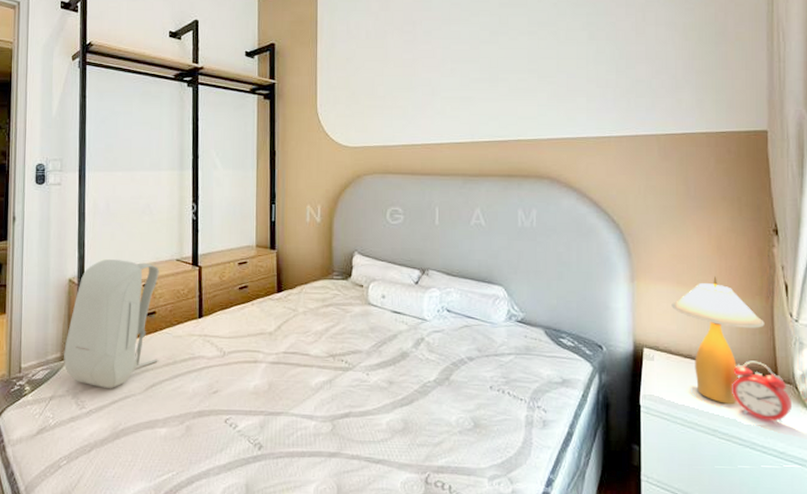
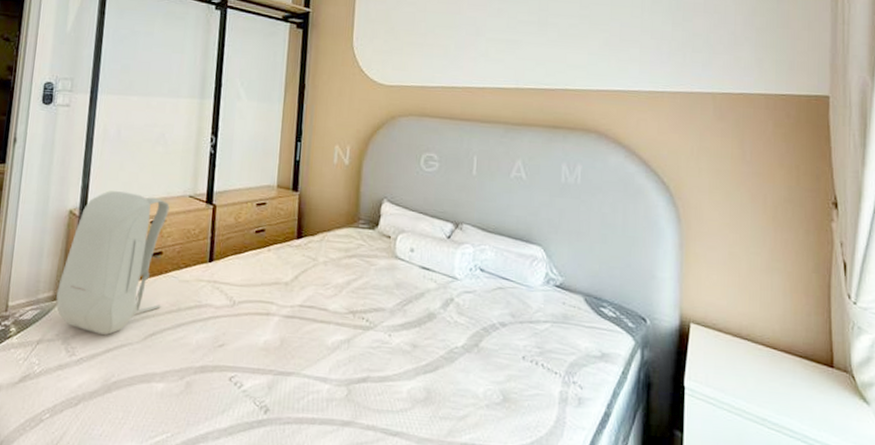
table lamp: present [672,276,765,404] -> none [722,249,821,391]
alarm clock: present [731,360,791,427] -> none [782,344,847,419]

